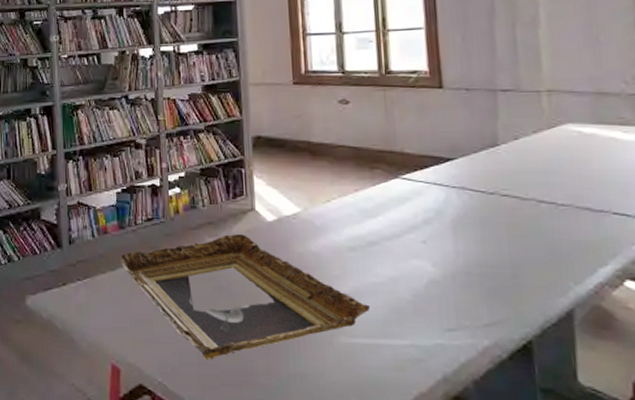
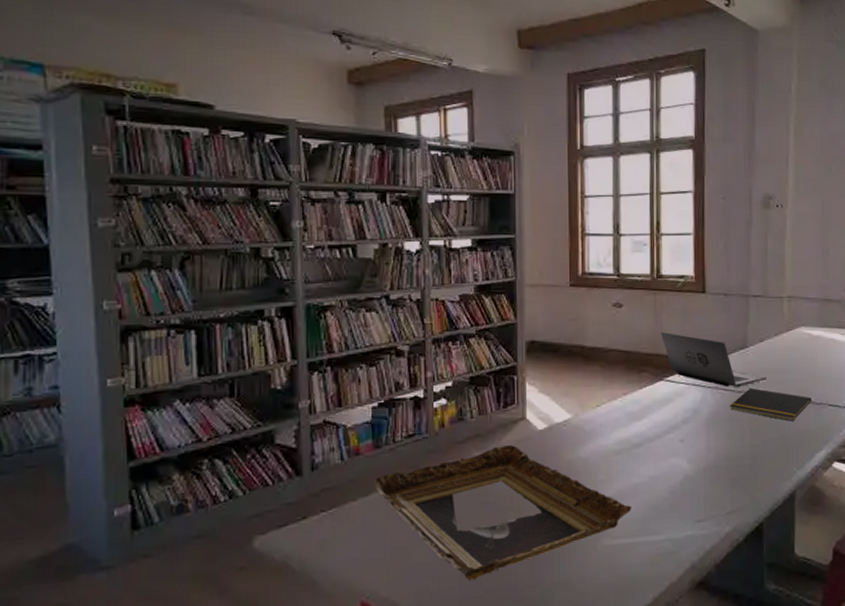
laptop: none [392,128,526,189] -> present [660,331,767,388]
notepad: none [480,189,589,229] -> present [730,387,812,421]

